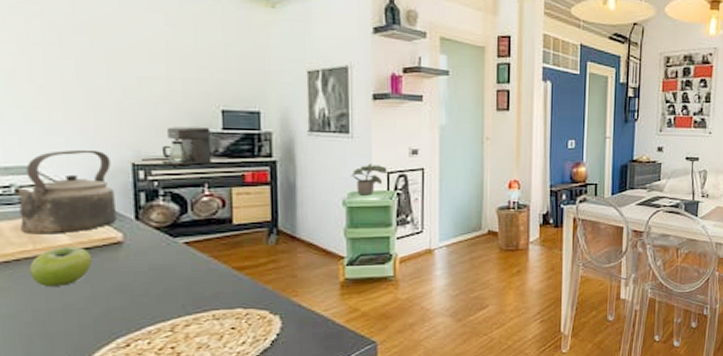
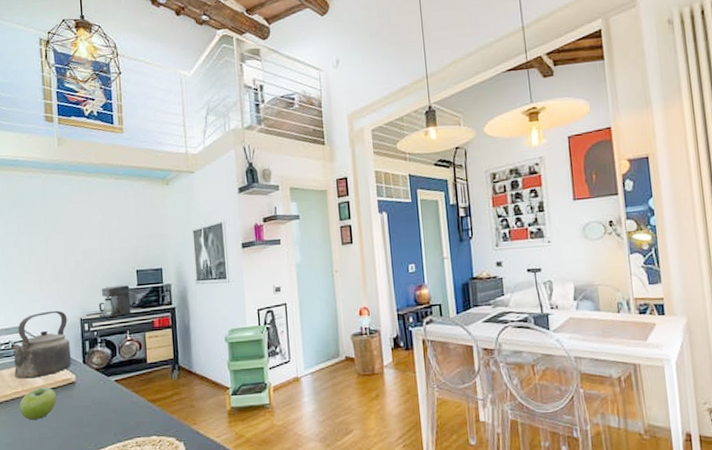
potted plant: present [350,163,387,196] -> none [229,303,258,332]

